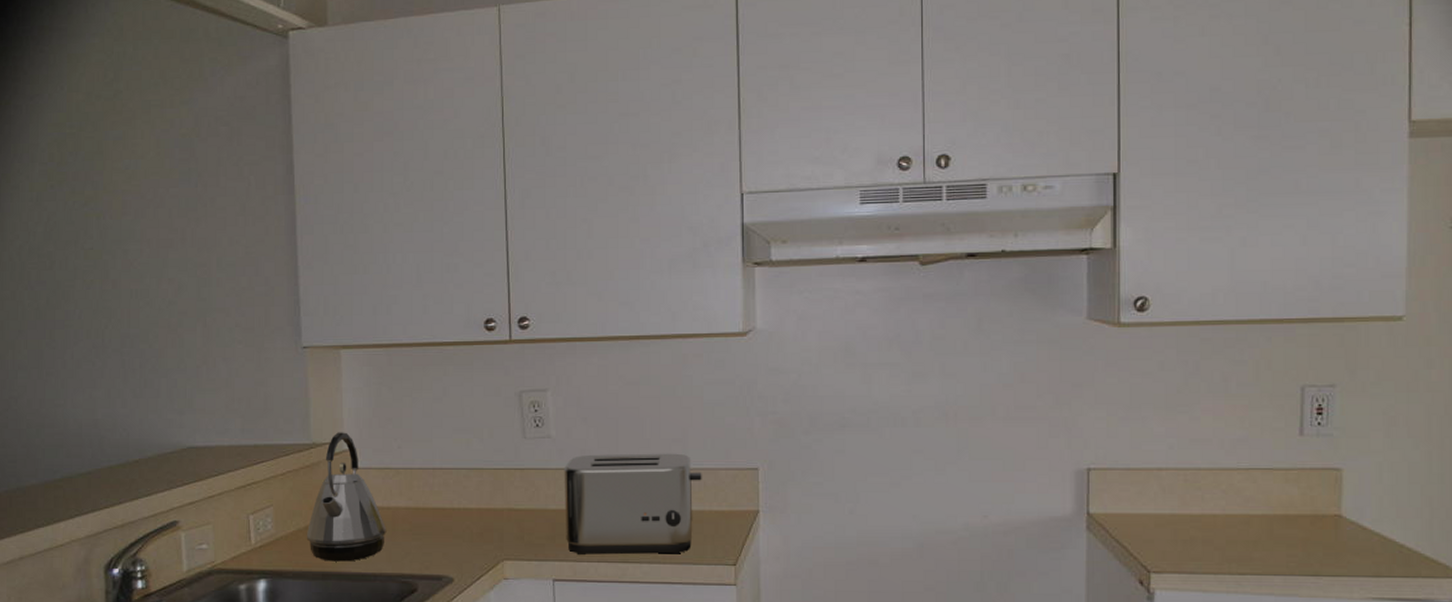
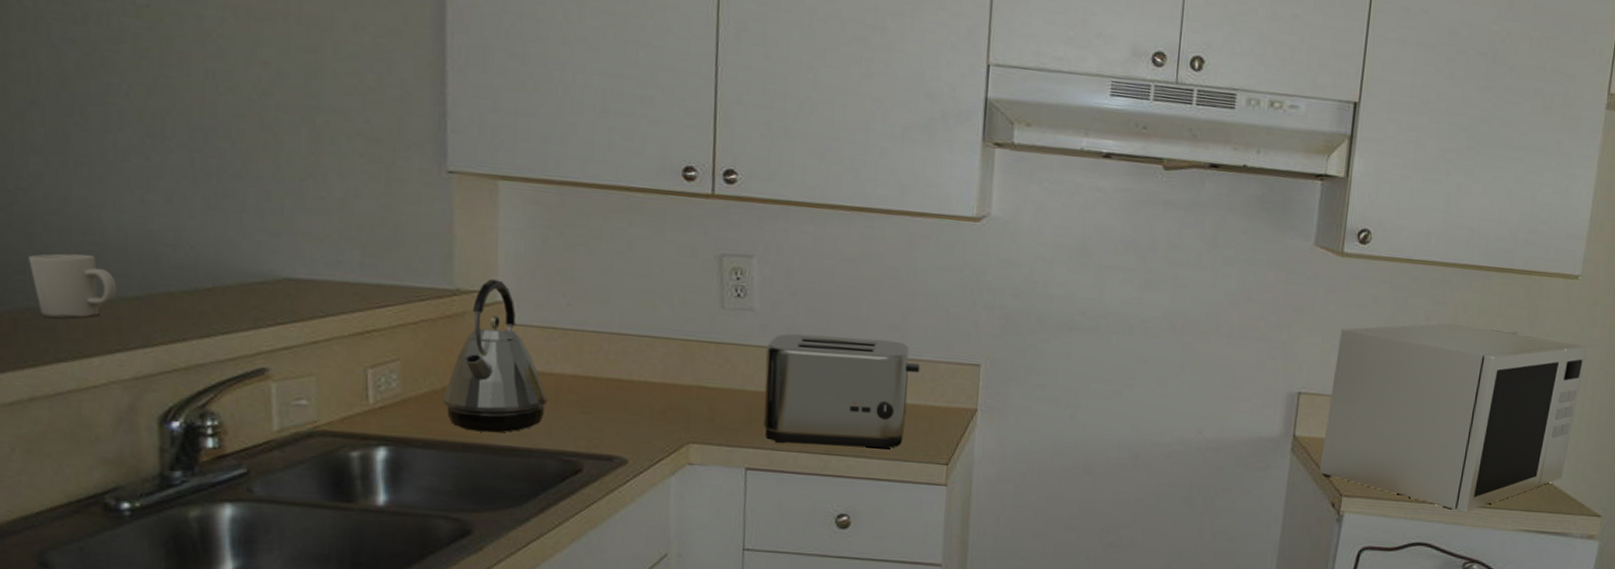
mug: none [18,442,75,494] -> present [29,253,117,320]
microwave: none [1120,382,1426,583] -> present [1319,323,1587,513]

